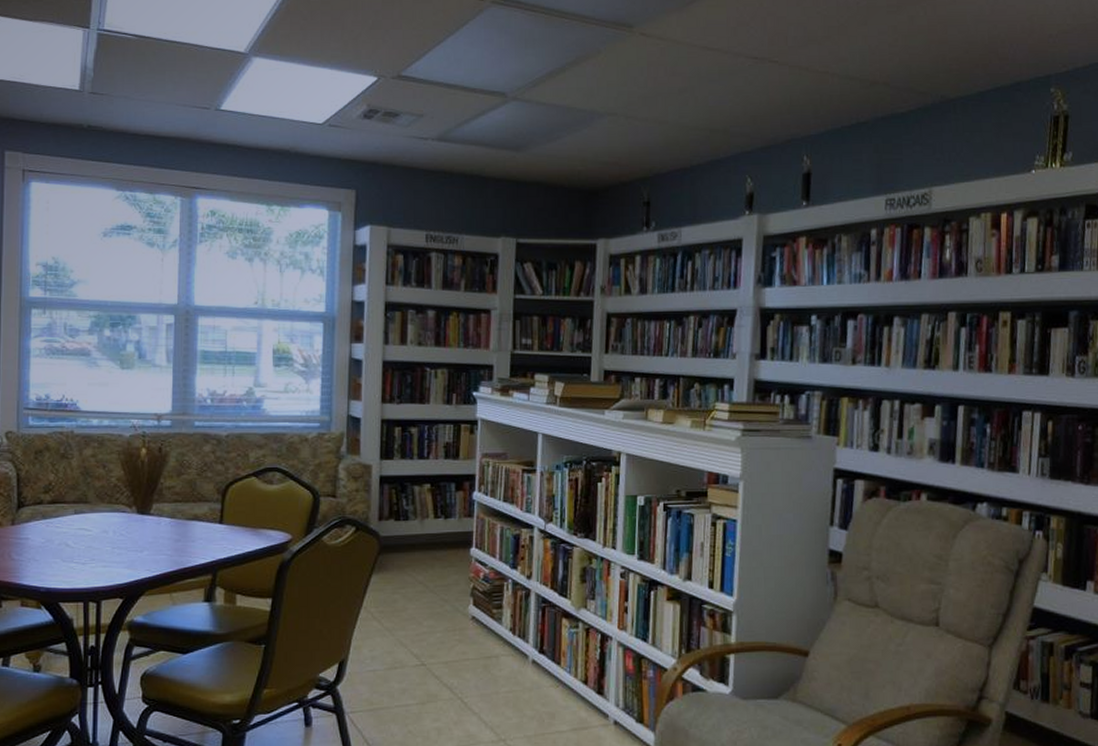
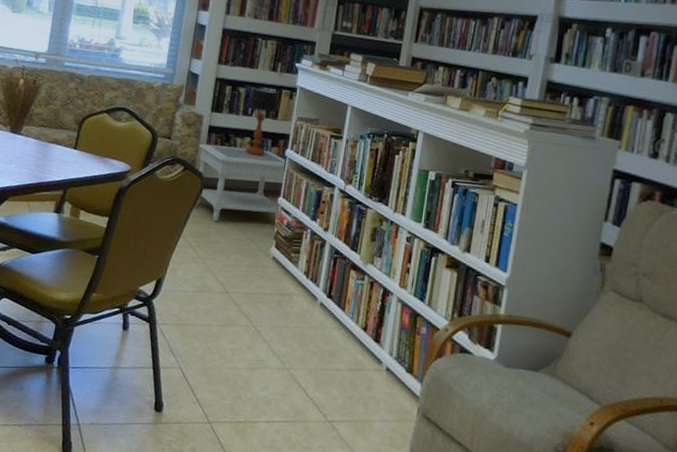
side table: none [370,496,475,586] -> present [198,143,286,222]
table lamp: none [421,425,458,504] -> present [245,87,278,157]

